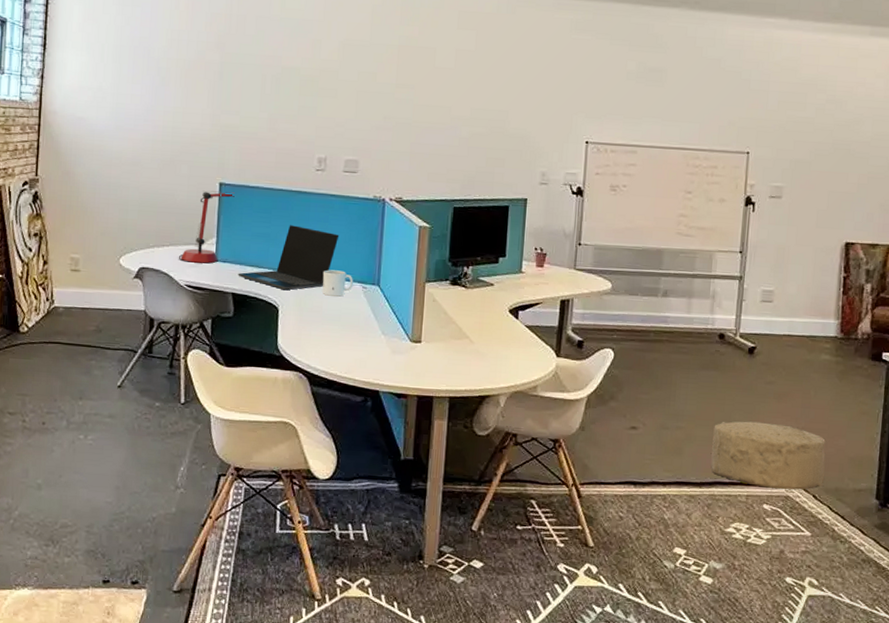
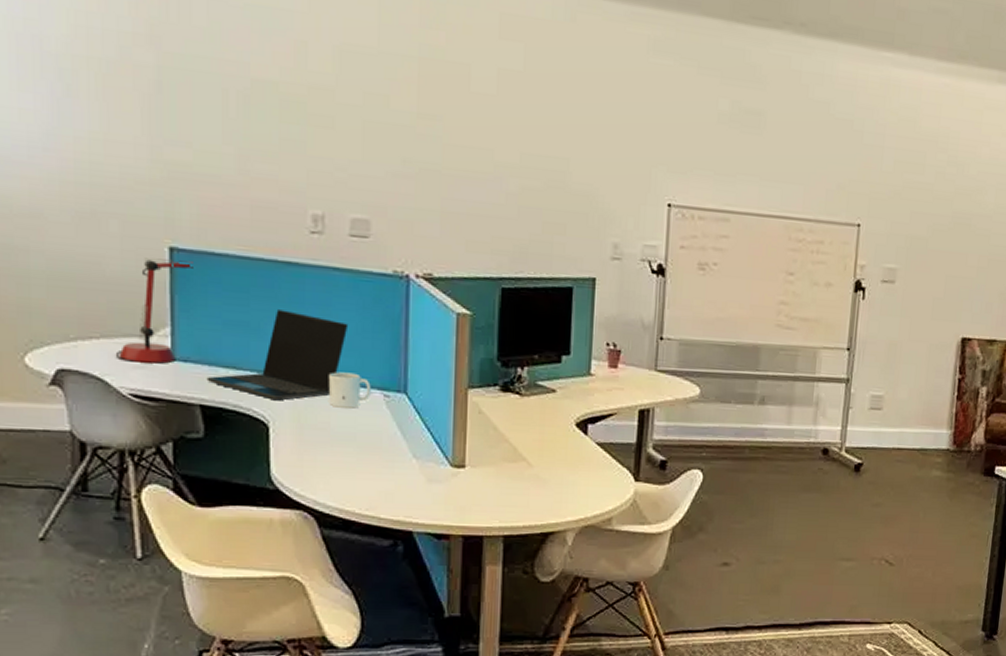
pouf: present [711,421,826,490] -> none [811,550,933,625]

